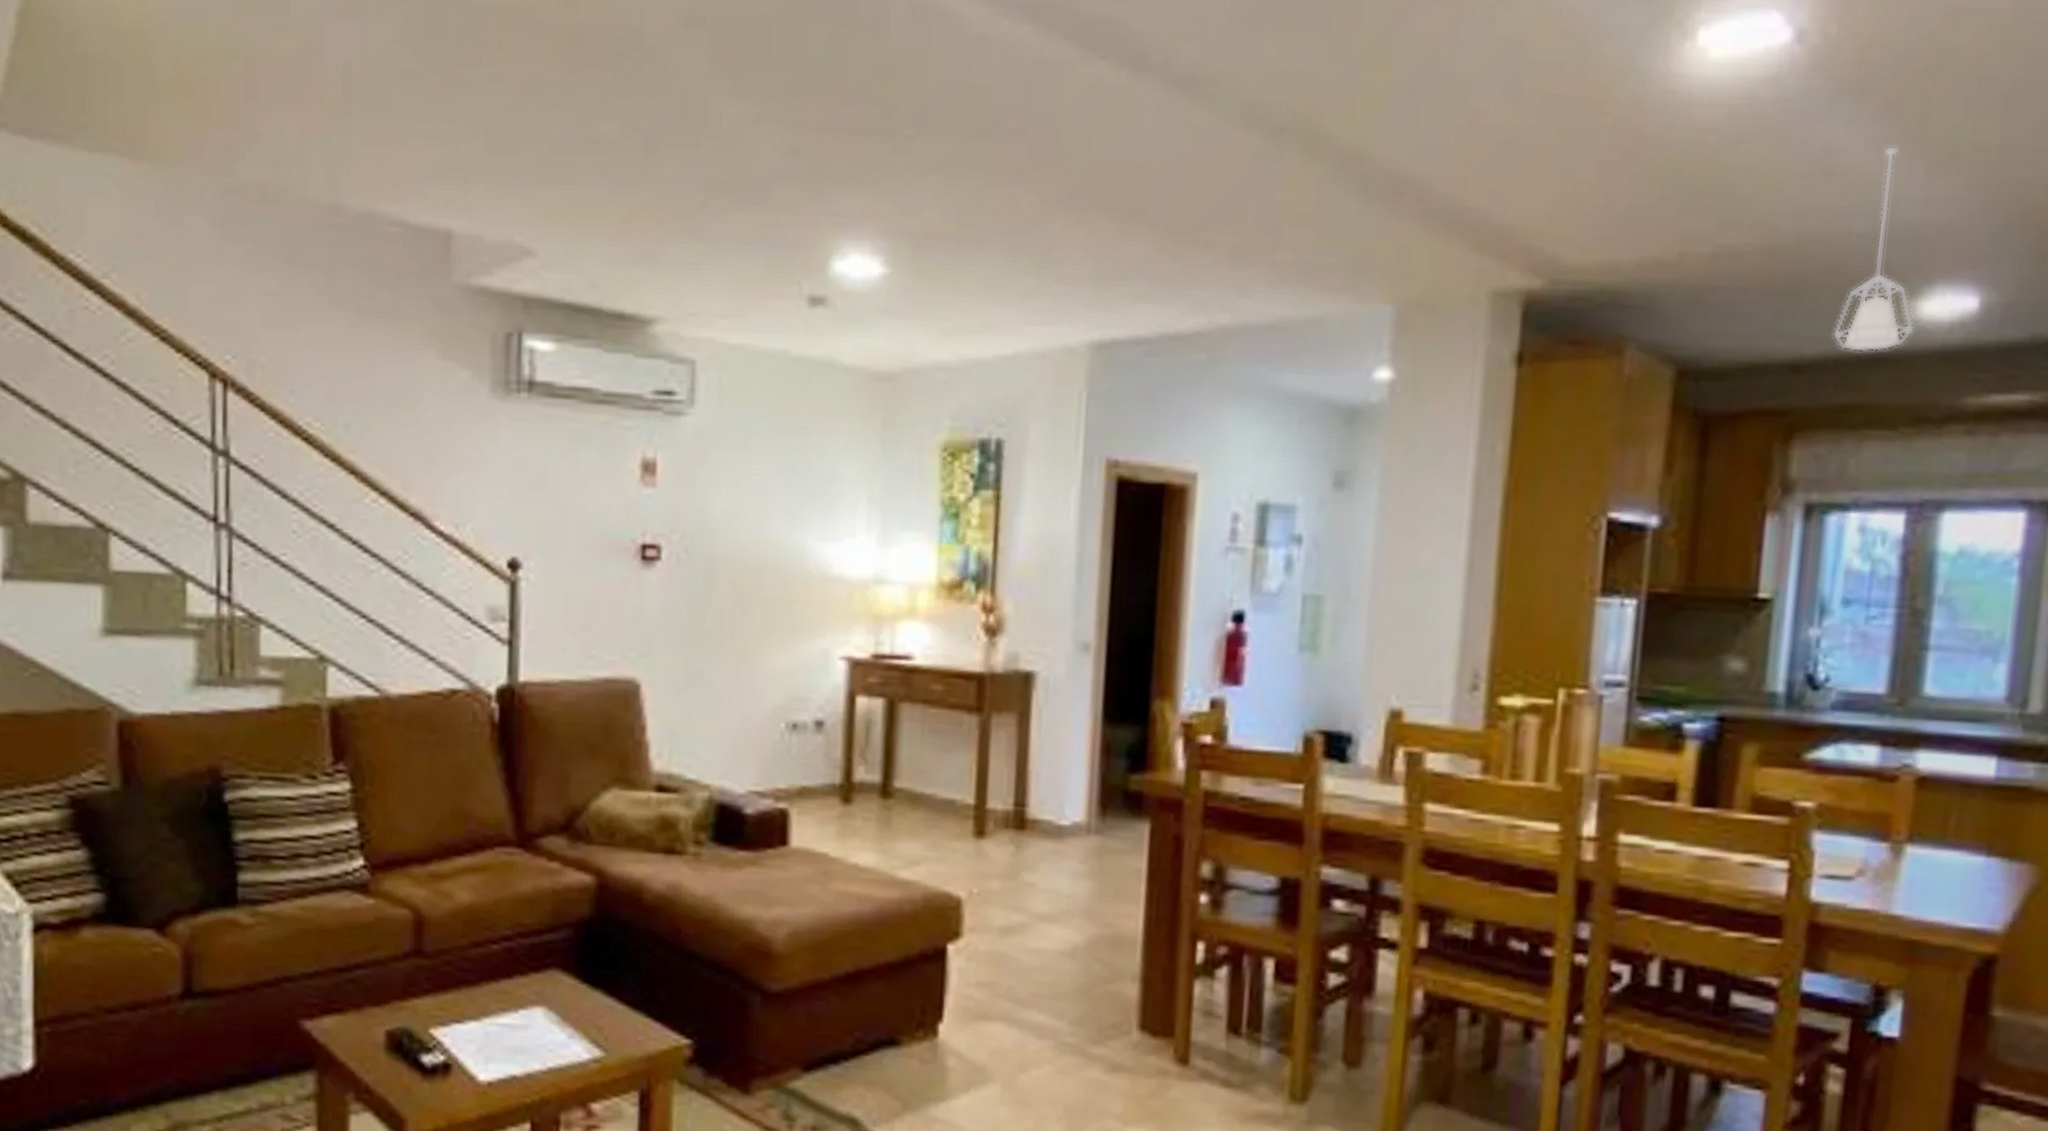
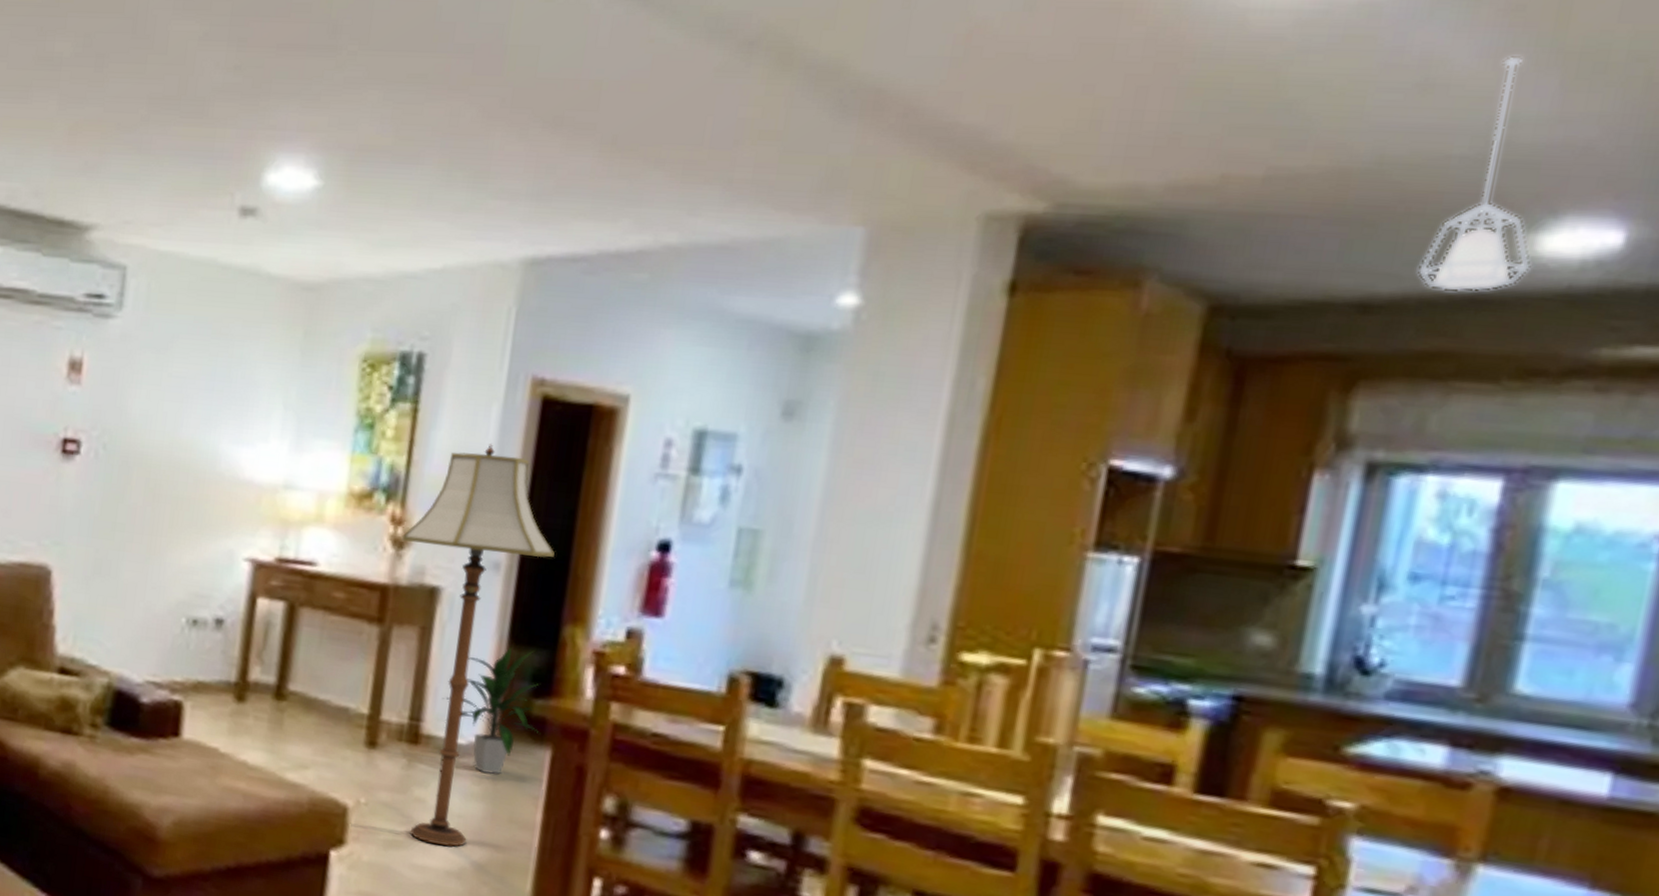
floor lamp: none [994,527,1139,927] -> present [401,444,555,847]
indoor plant: none [1045,726,1136,852] -> present [443,647,538,775]

